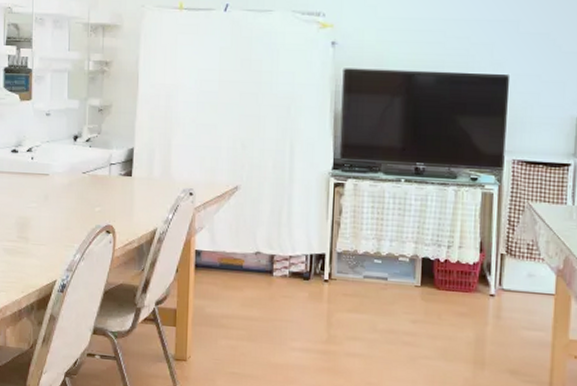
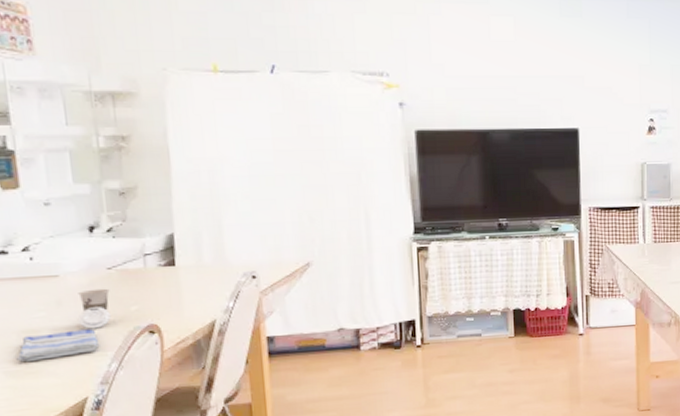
dish towel: none [13,221,69,244] -> present [16,329,98,363]
cup: none [58,188,82,223] -> present [78,288,111,329]

